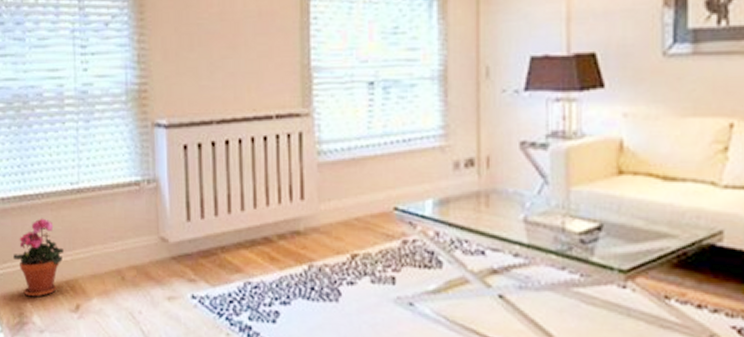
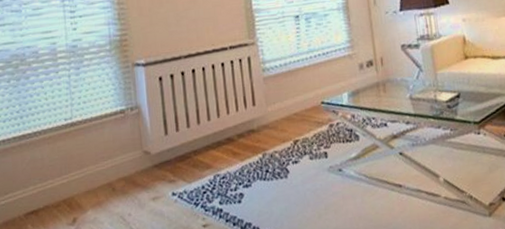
potted plant: present [13,218,64,298] -> none [14,151,60,220]

